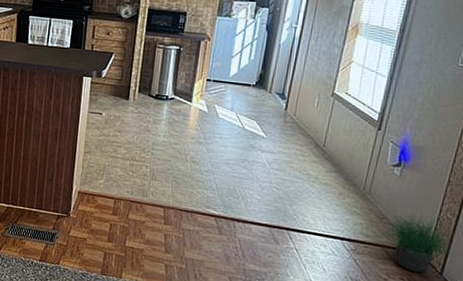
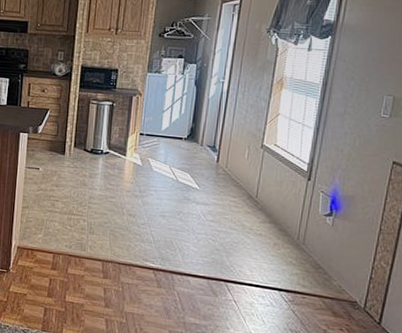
potted plant: present [383,207,452,273] -> none [319,256,388,323]

